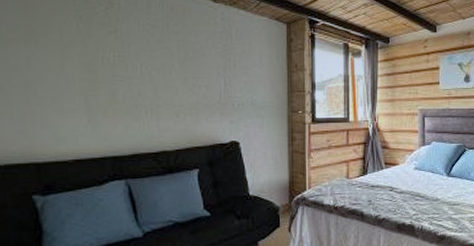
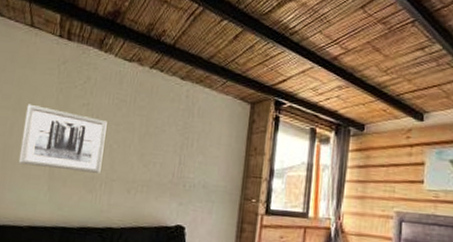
wall art: none [42,34,144,101] -> present [18,104,107,173]

